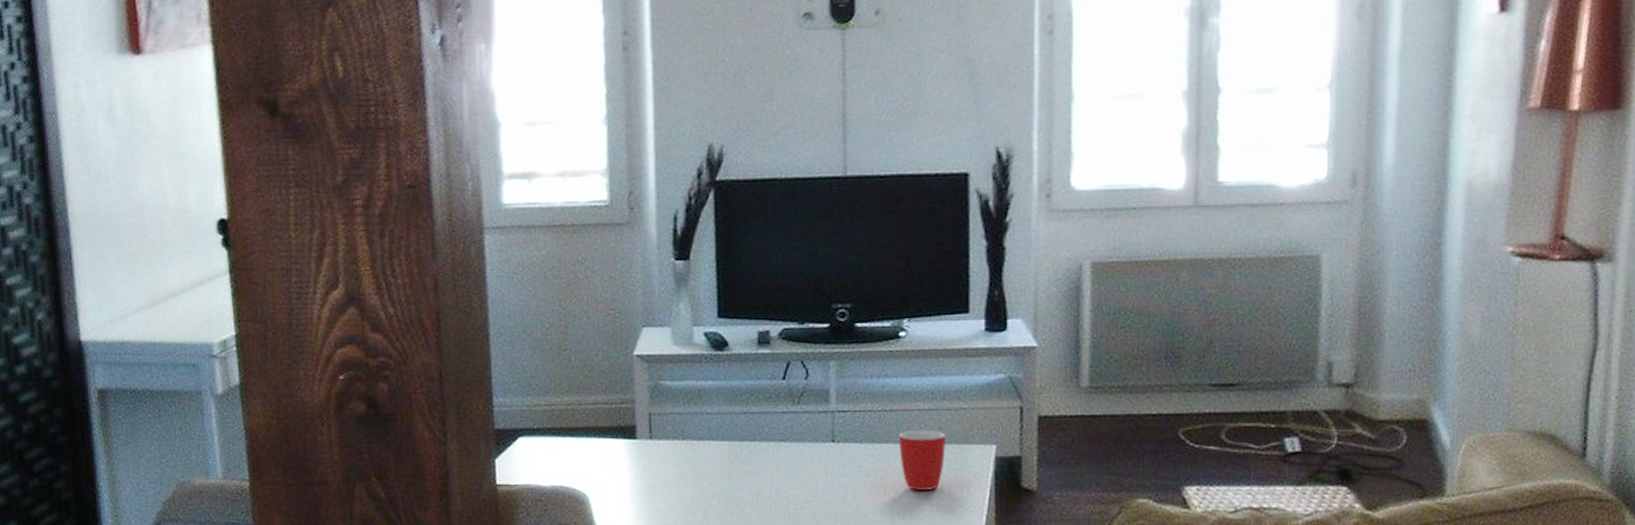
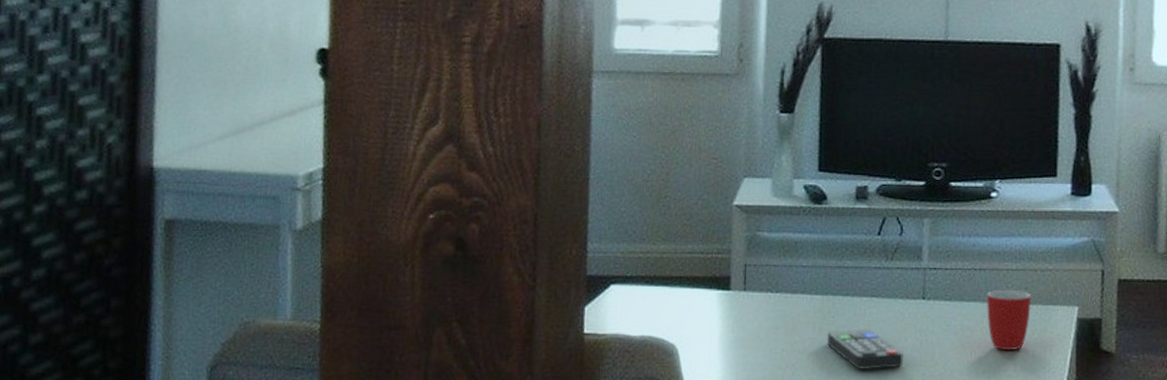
remote control: none [736,473,816,514] -> present [827,328,904,370]

